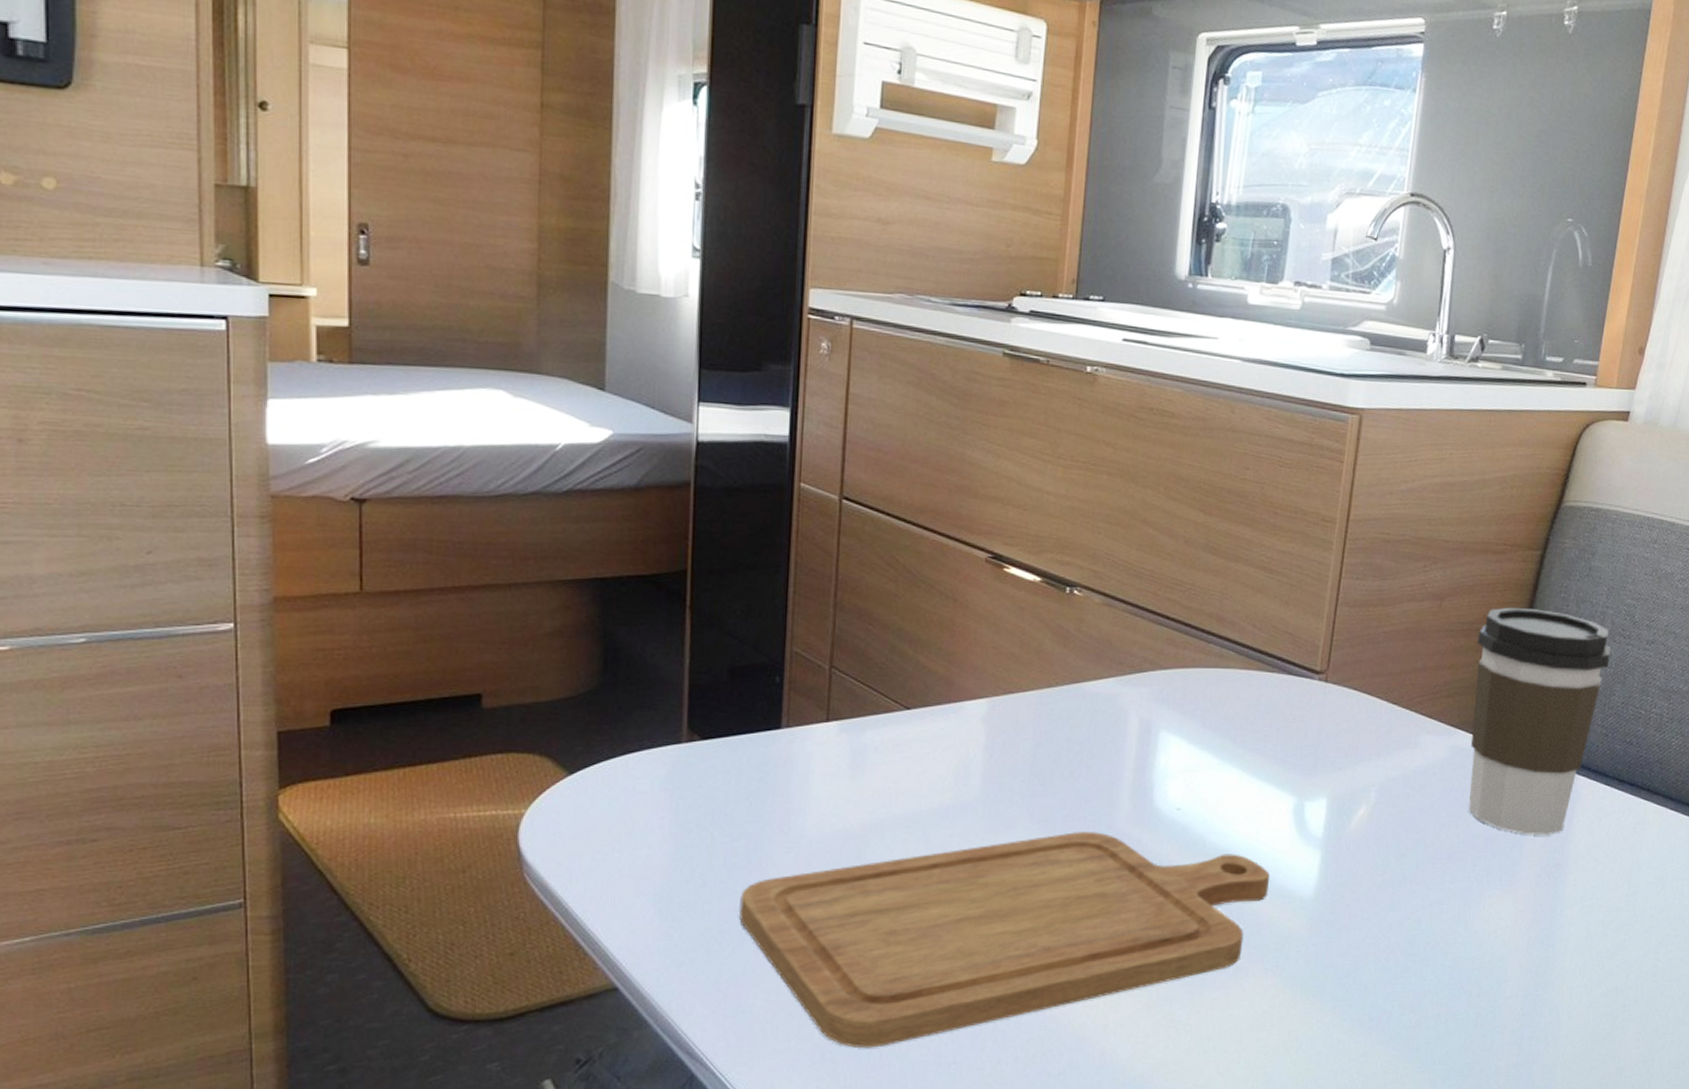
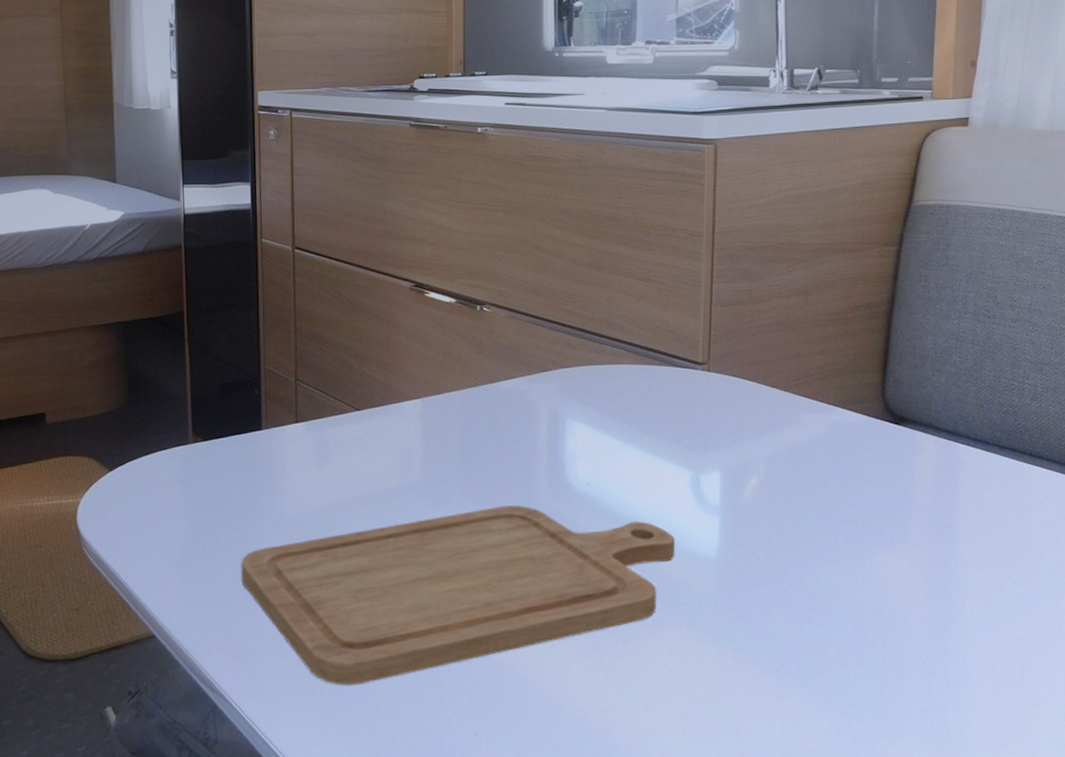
coffee cup: present [1468,607,1611,836] -> none [845,297,977,499]

